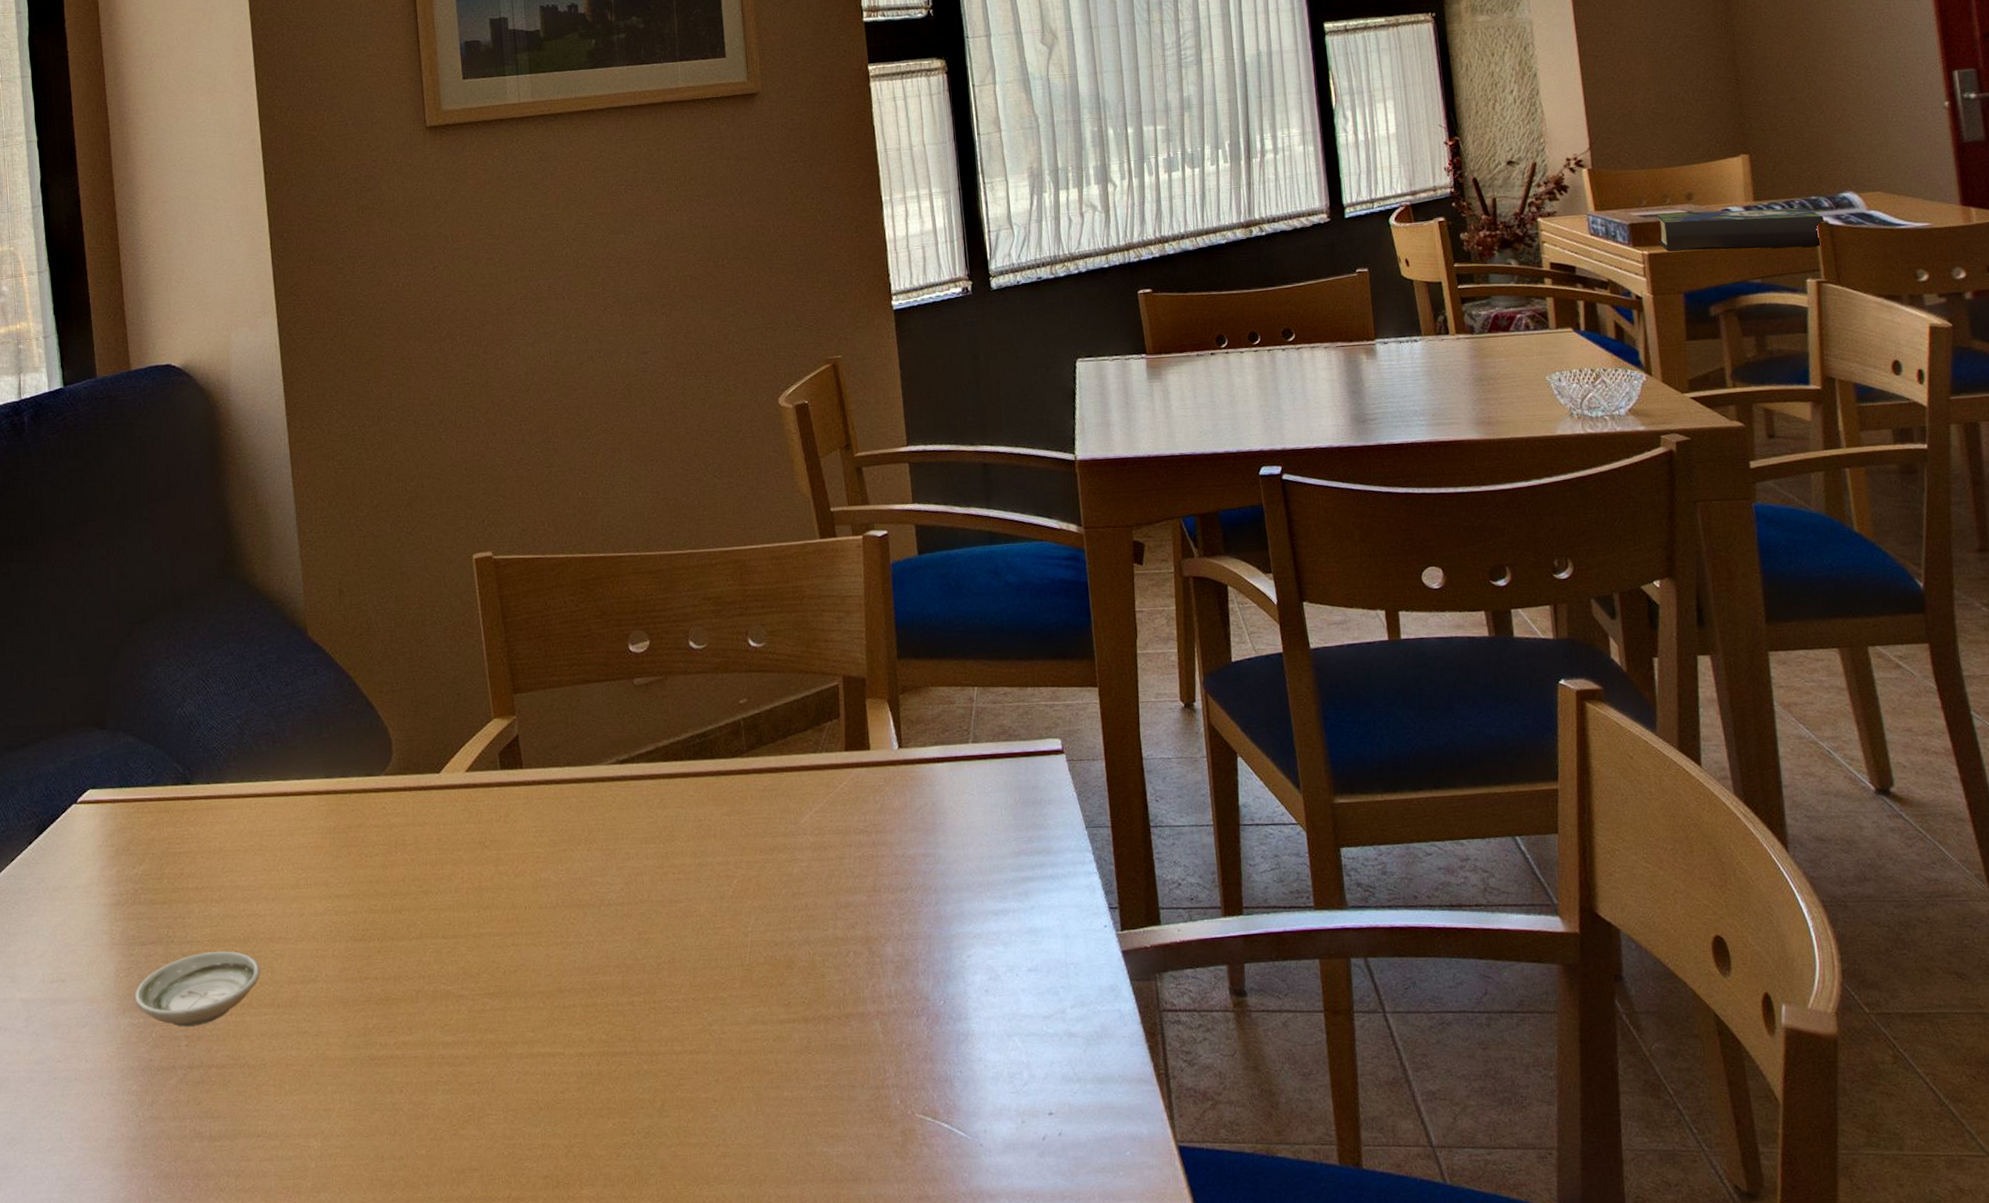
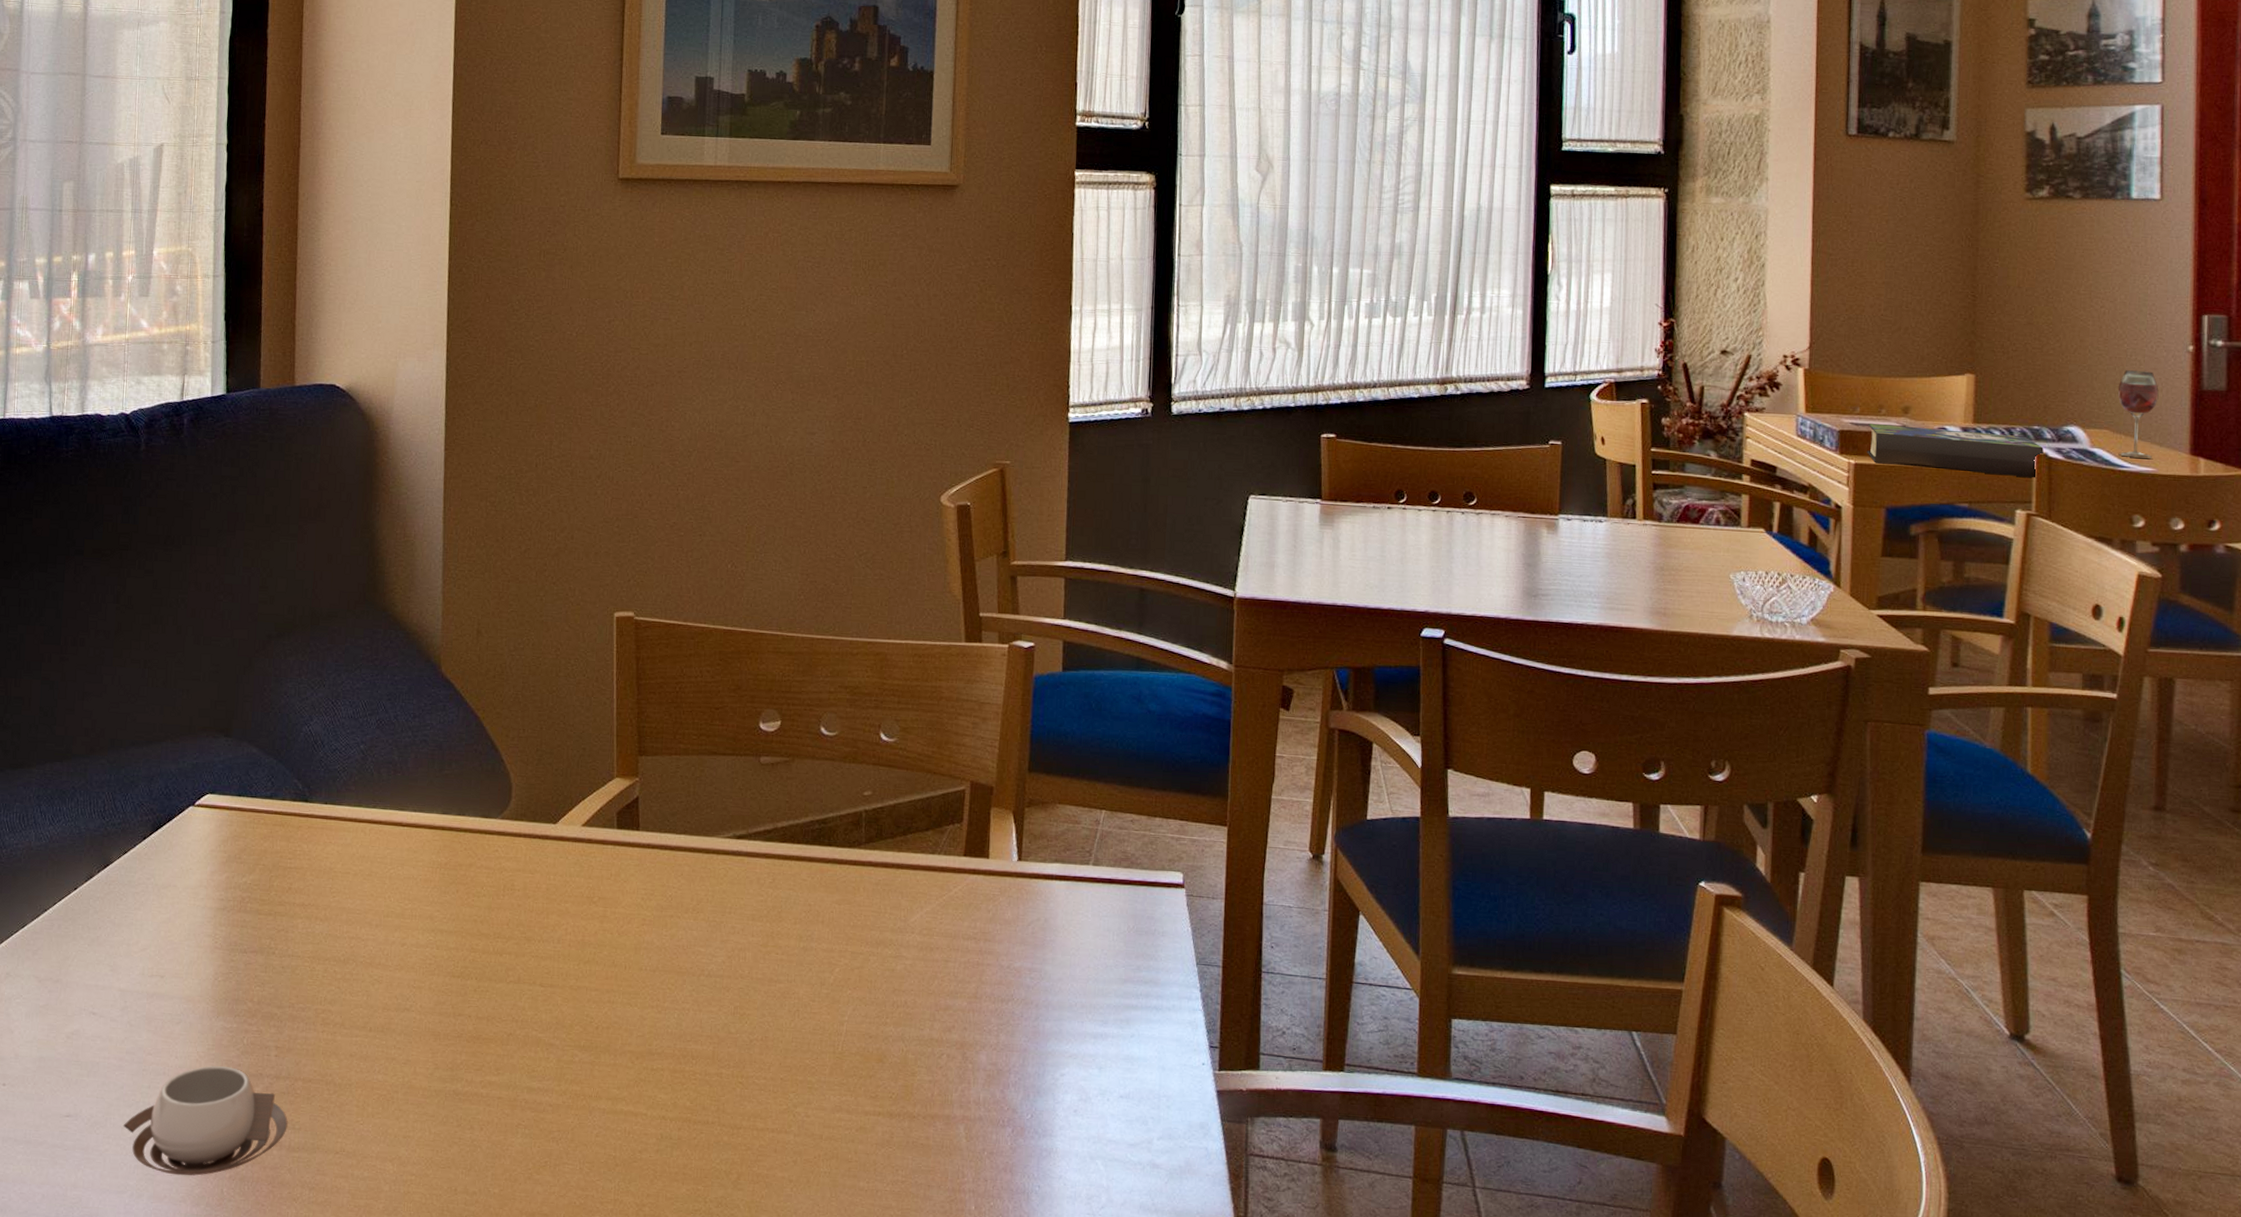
cup: none [40,1063,206,1182] -> present [123,1065,288,1176]
saucer: present [134,950,261,1027] -> none [230,967,357,1038]
wineglass: none [1884,131,1926,216] -> present [2117,370,2159,459]

